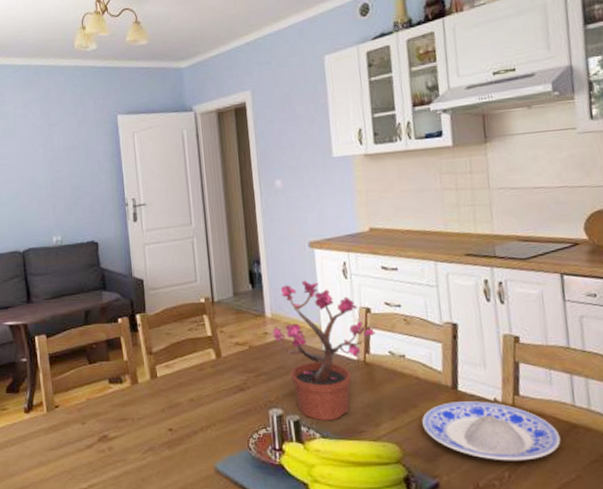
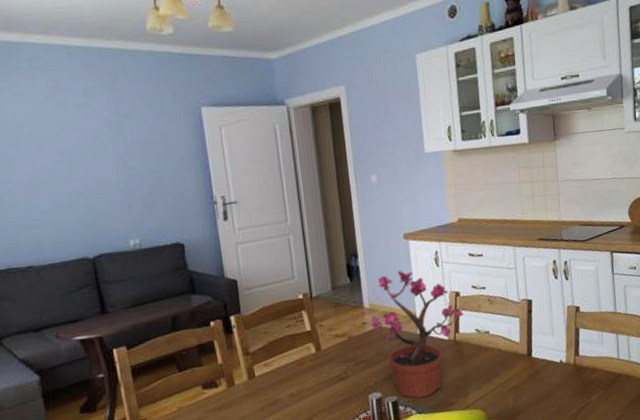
plate: present [422,401,561,461] -> none [503,364,609,412]

